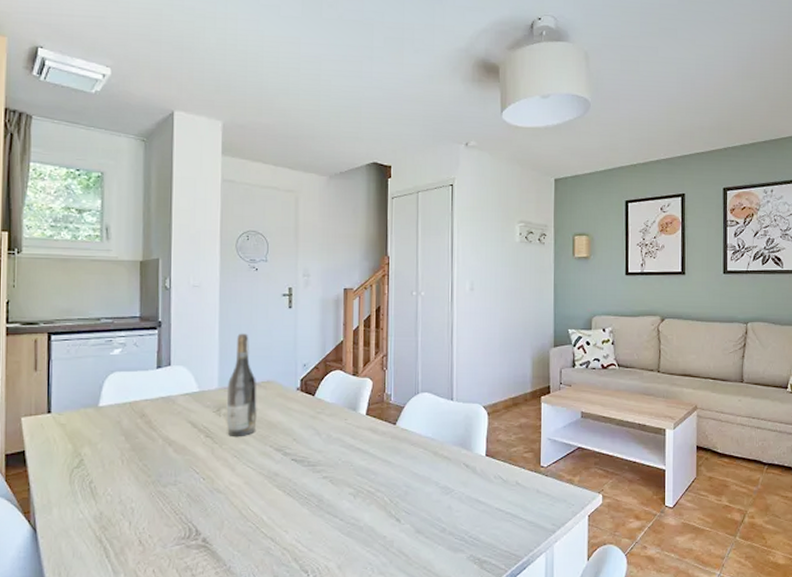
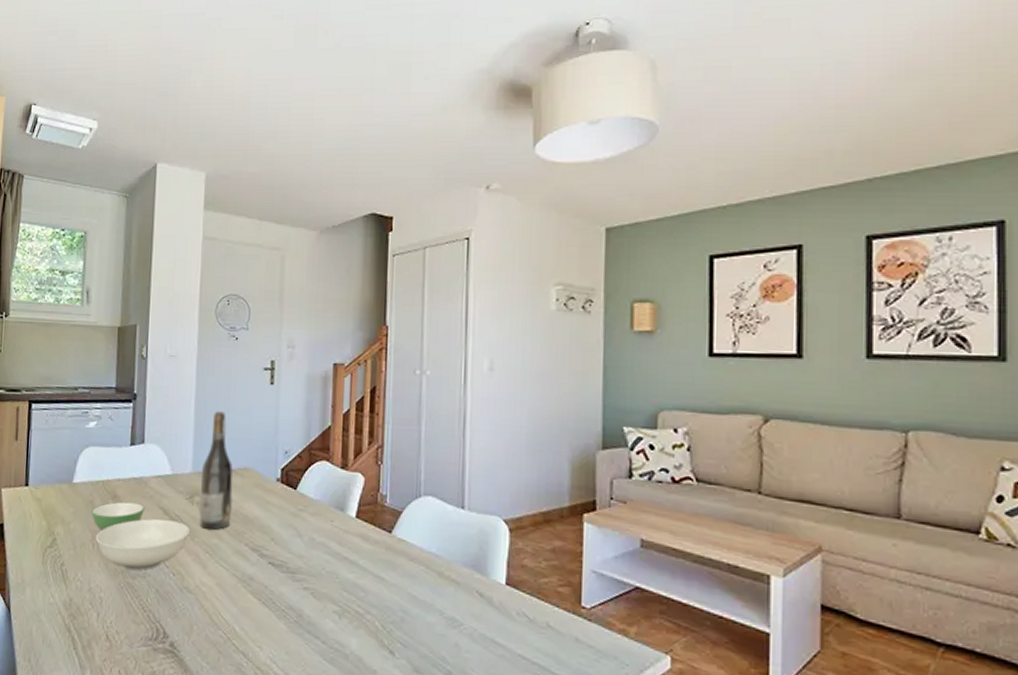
bowl: none [119,419,174,447] -> present [91,501,146,531]
bowl: none [124,432,219,479] -> present [95,518,191,570]

